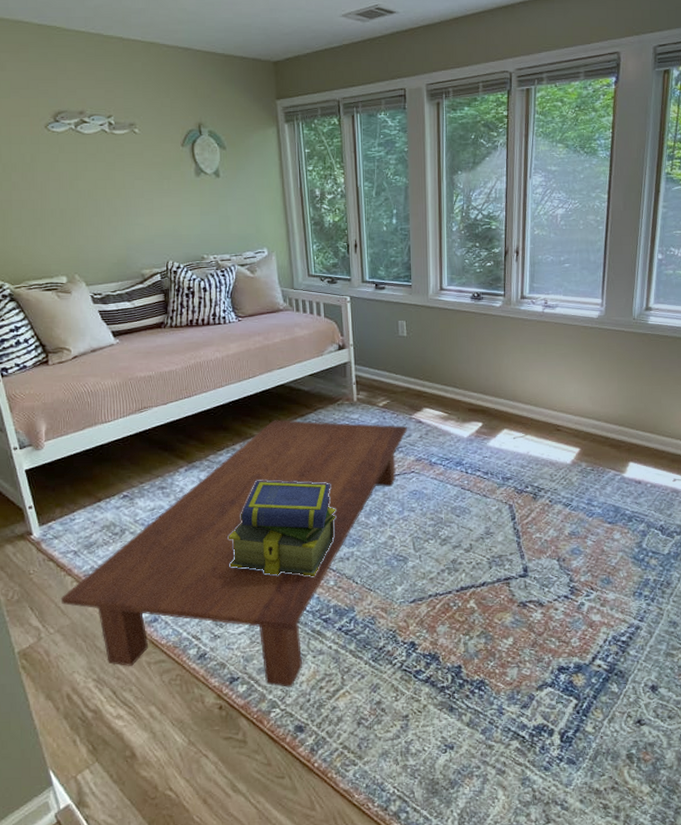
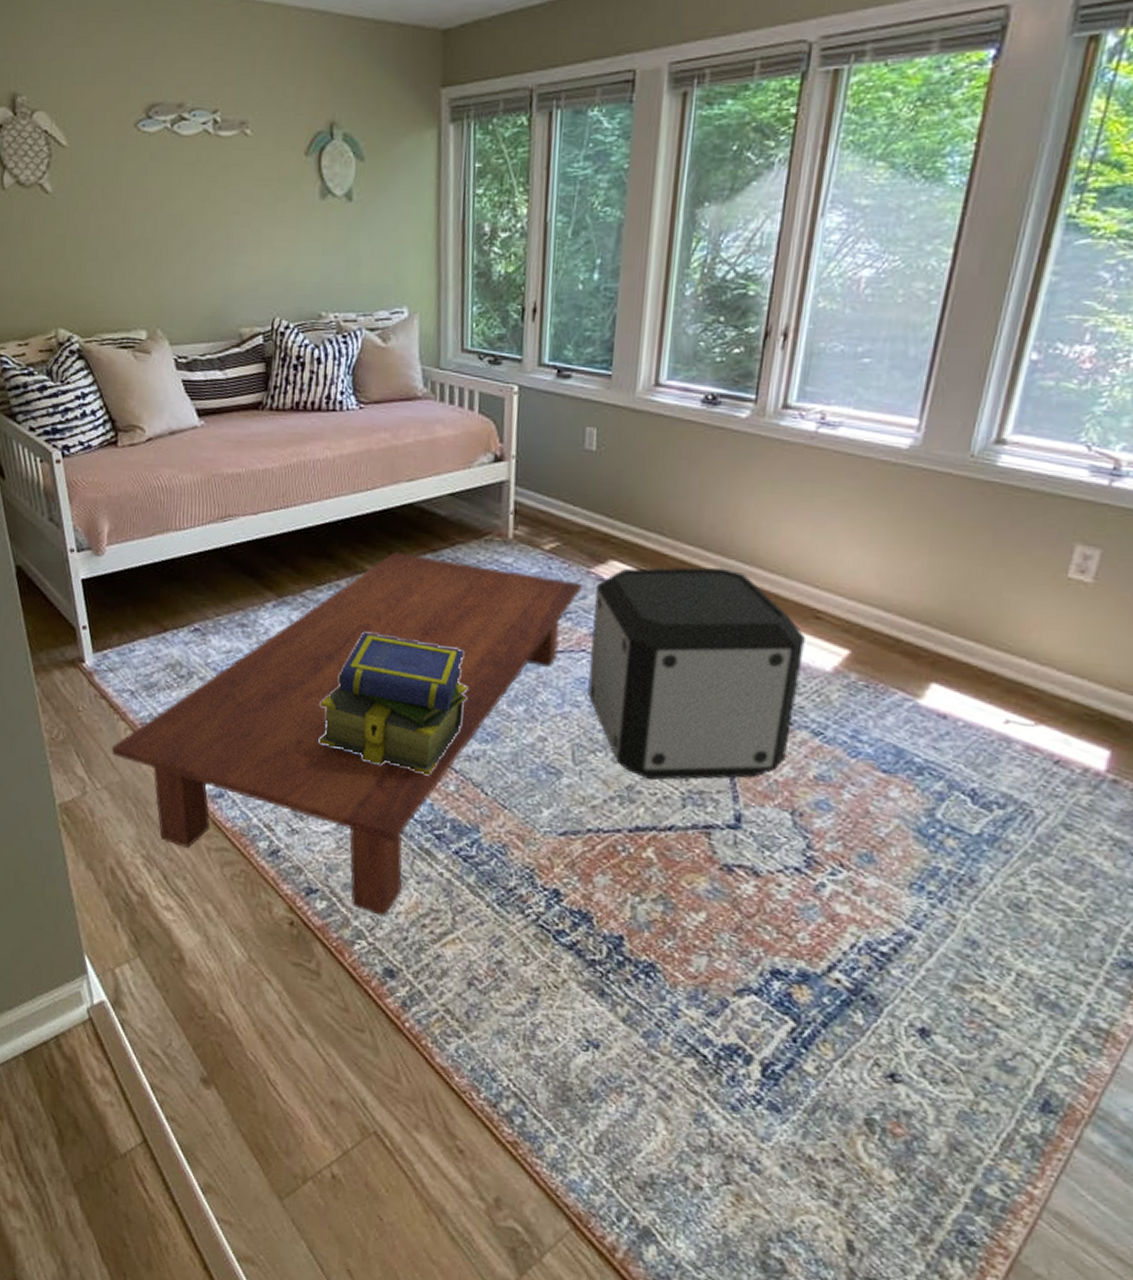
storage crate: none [417,405,553,554] -> present [587,567,805,780]

